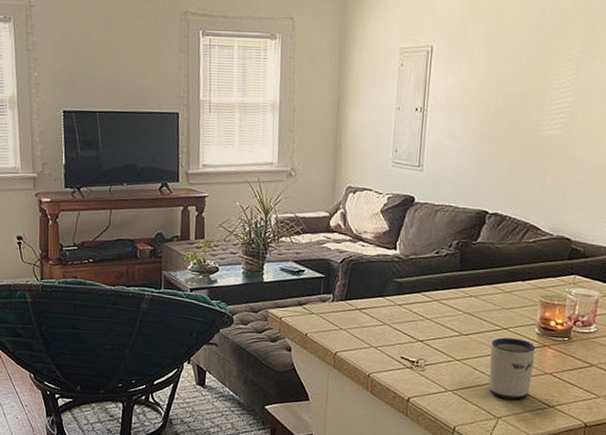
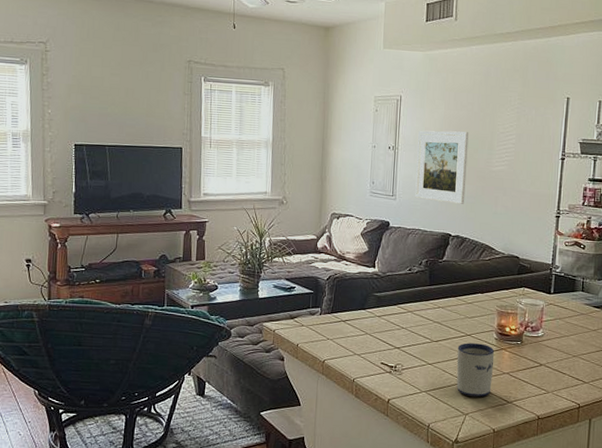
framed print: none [446,88,515,176] -> present [415,130,469,204]

